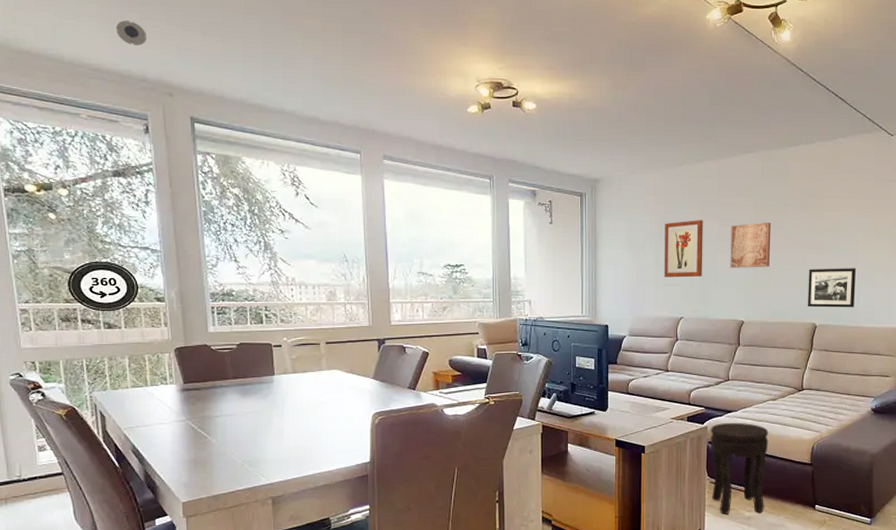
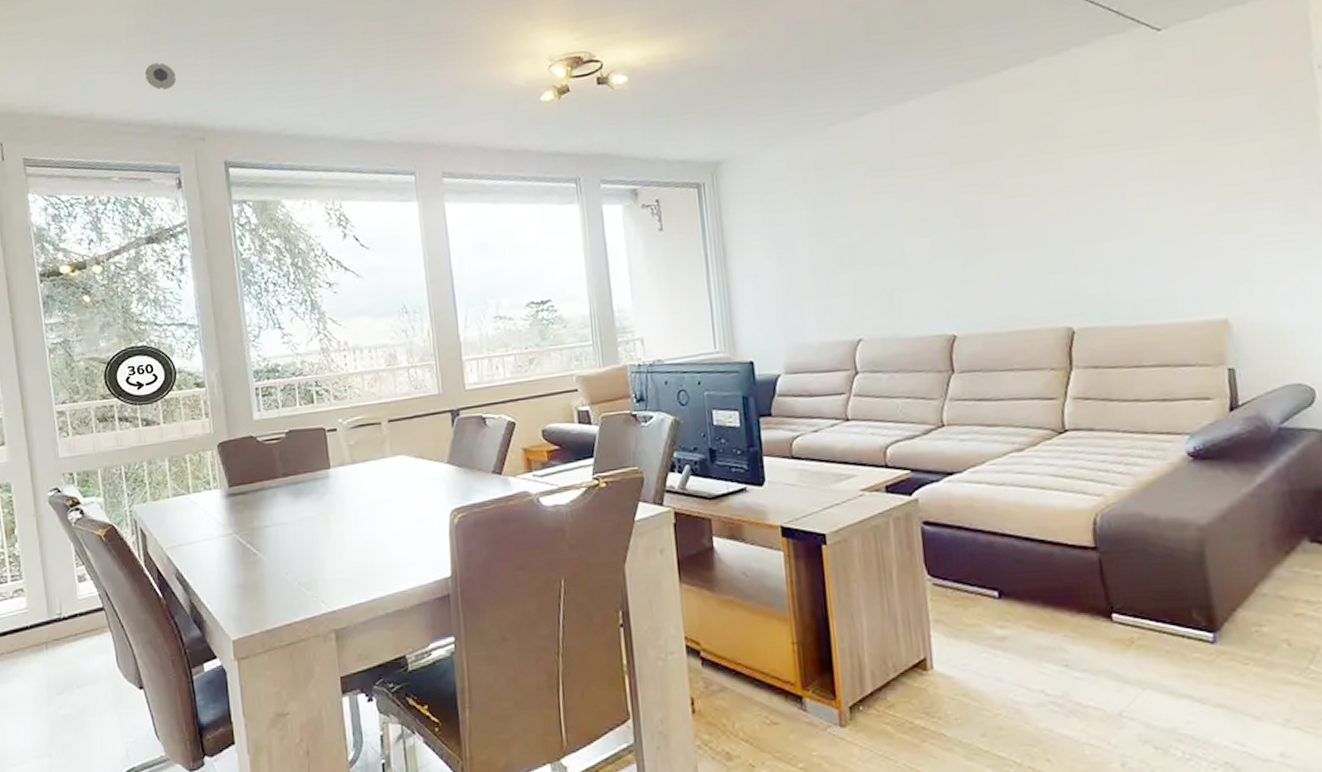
wall art: present [664,220,703,278] -> none [820,196,884,285]
side table: present [710,422,769,514] -> none [923,489,1026,634]
wall art: present [730,222,771,268] -> none [919,186,987,260]
picture frame: present [807,268,857,308] -> none [1050,236,1134,304]

